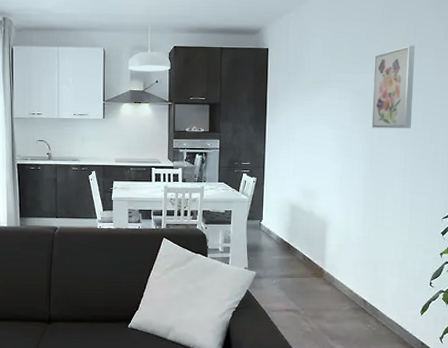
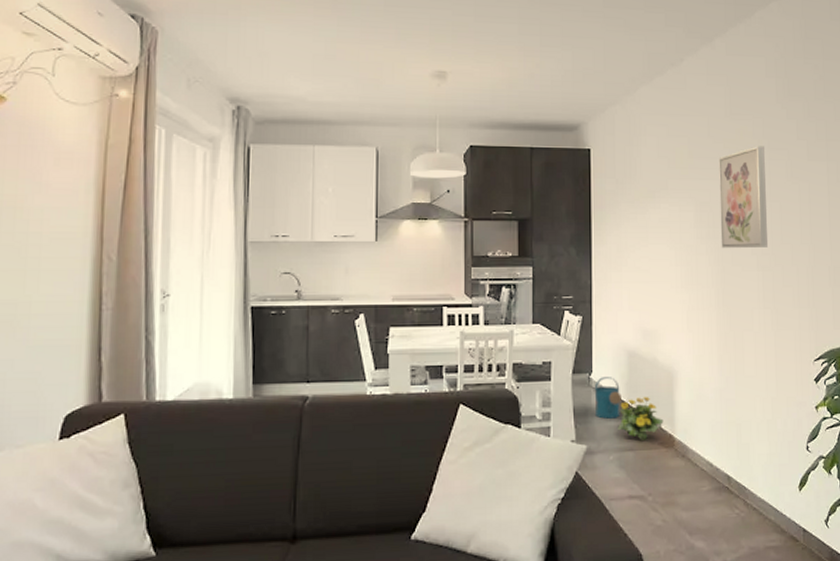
watering can: none [263,223,284,254] -> present [594,377,622,419]
flowering plant: none [280,239,316,271] -> present [618,397,664,440]

